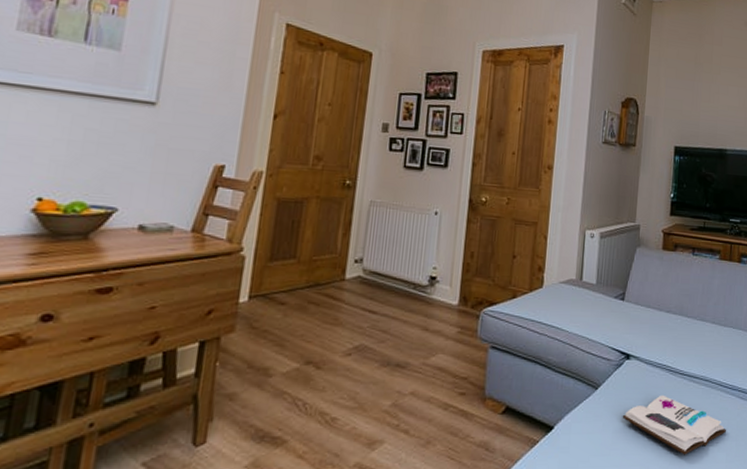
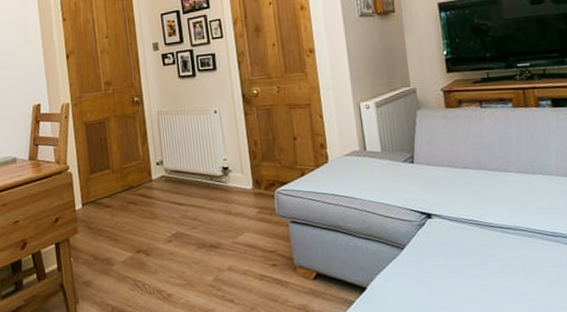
book: present [622,395,727,455] -> none [434,248,557,305]

